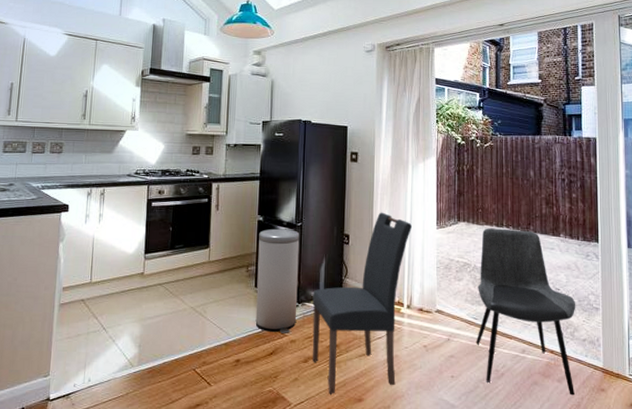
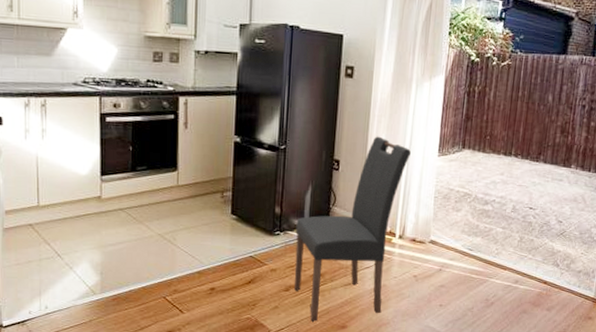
pedal bin: present [255,228,300,335] -> none [232,151,283,263]
dining chair: present [475,228,576,396] -> none [468,156,577,323]

